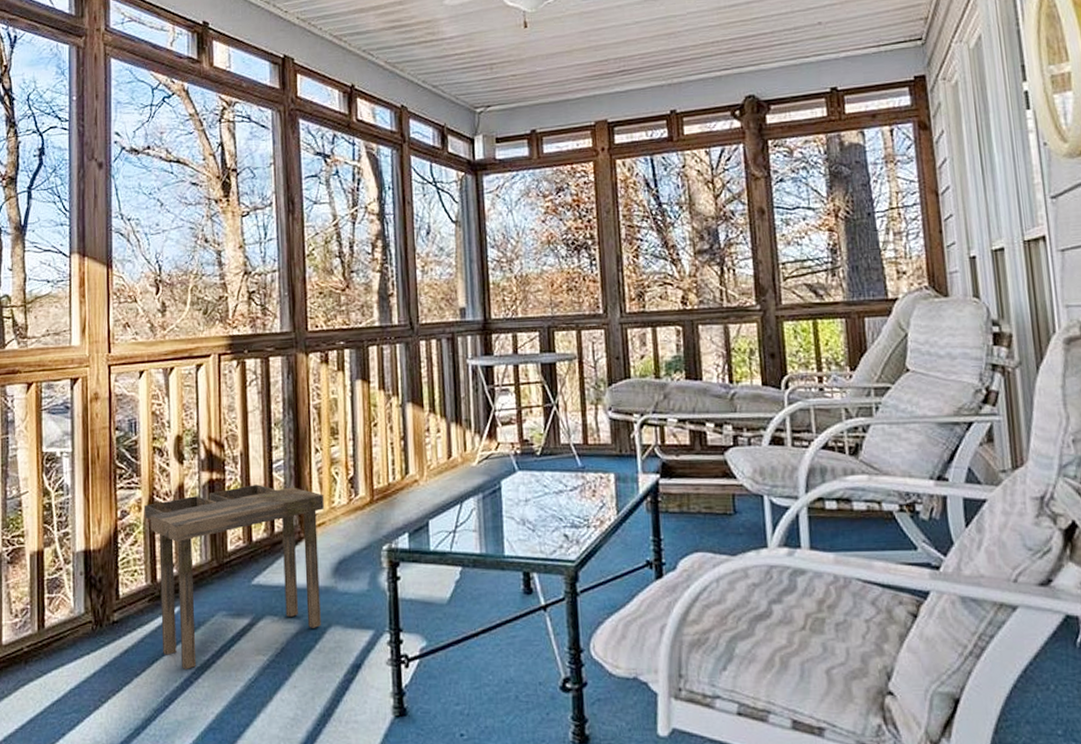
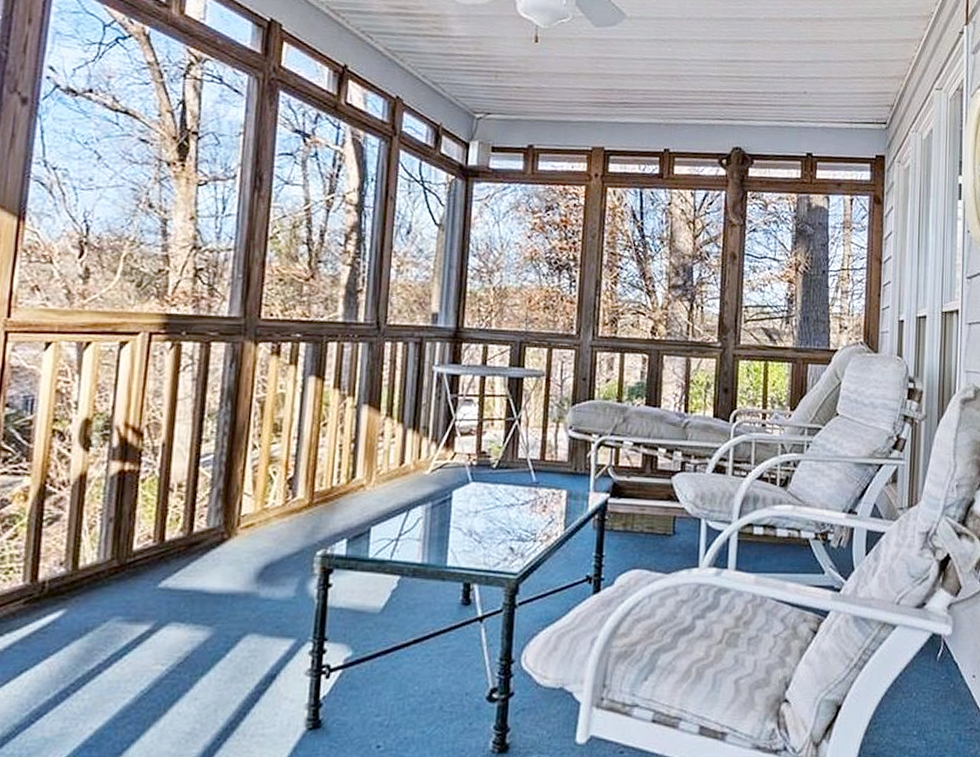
side table: present [144,484,324,669] -> none [30,479,256,680]

